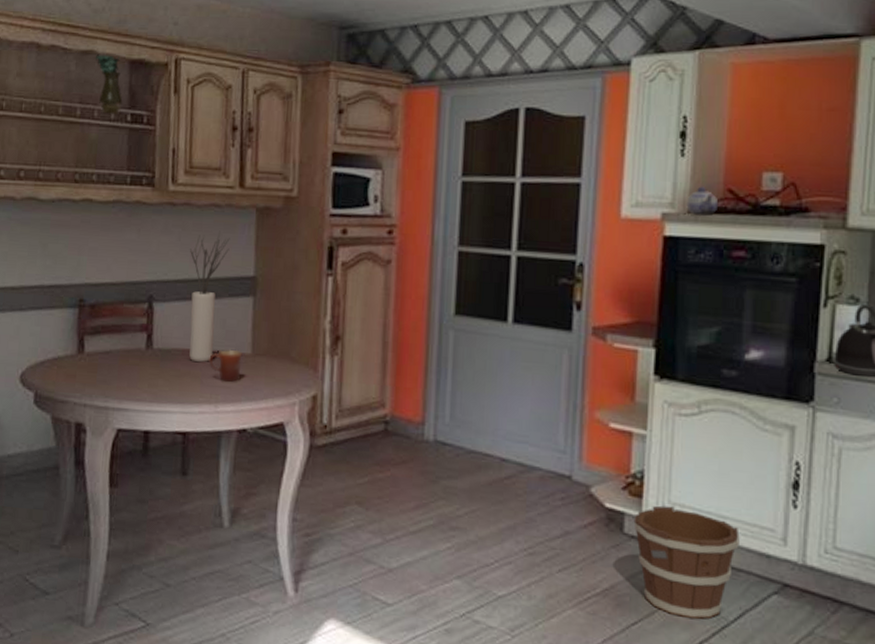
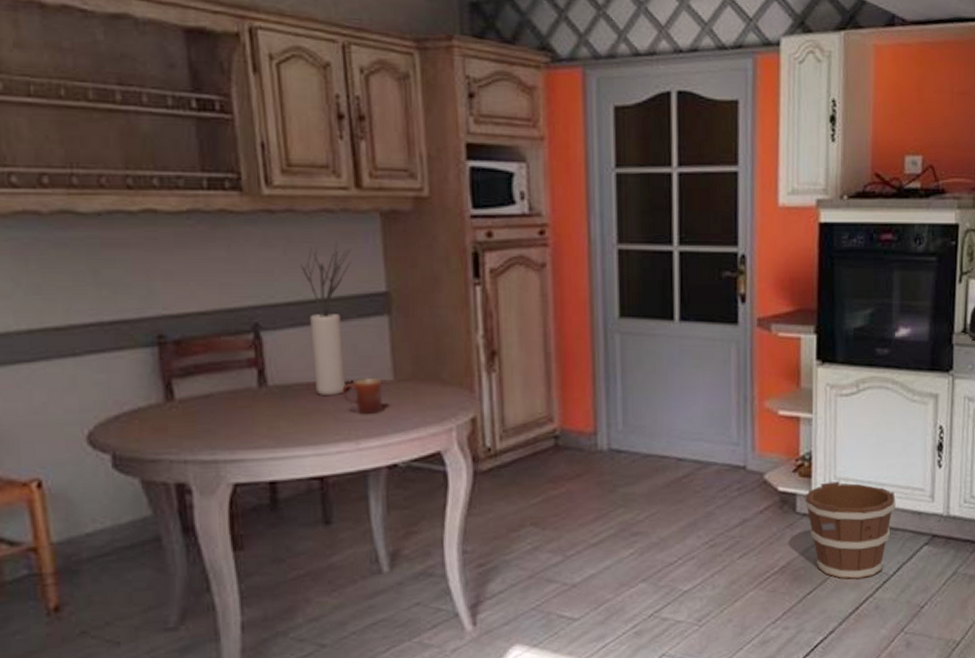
vase: present [96,54,123,115] -> none [133,19,182,101]
teapot: present [686,186,719,217] -> none [838,171,868,202]

